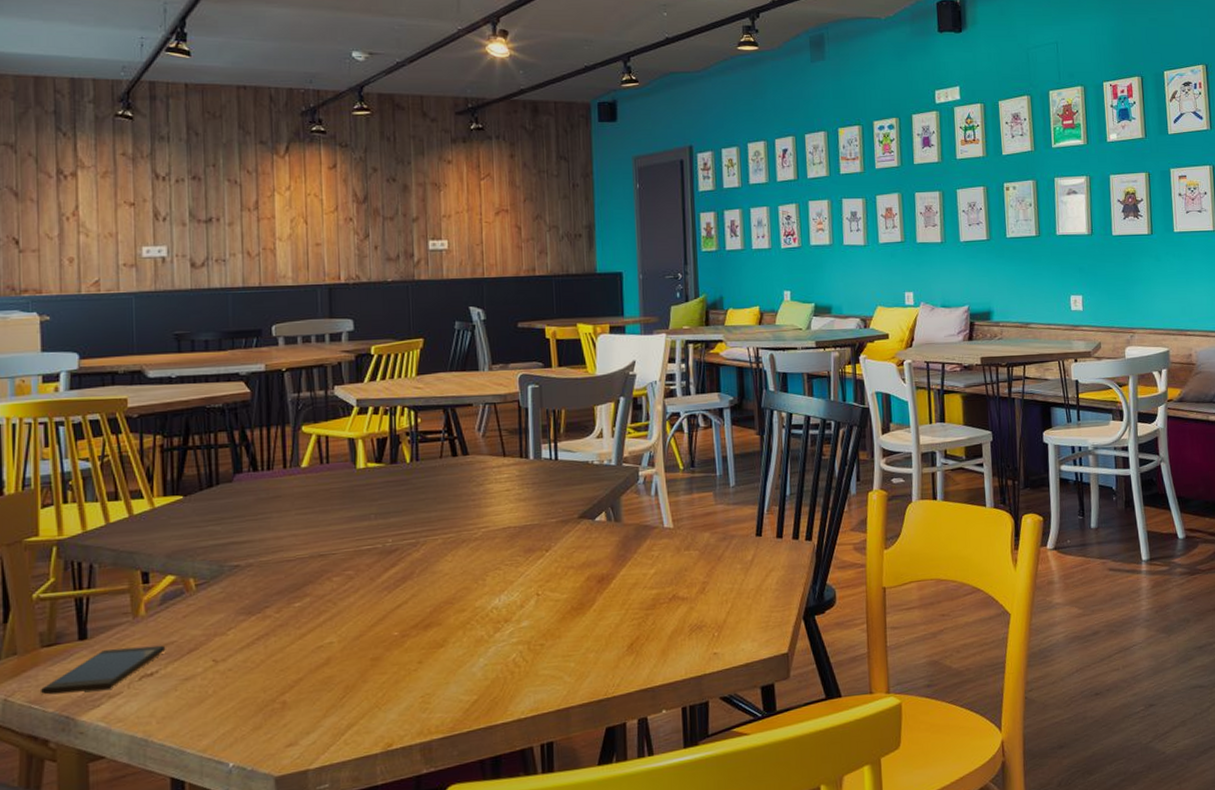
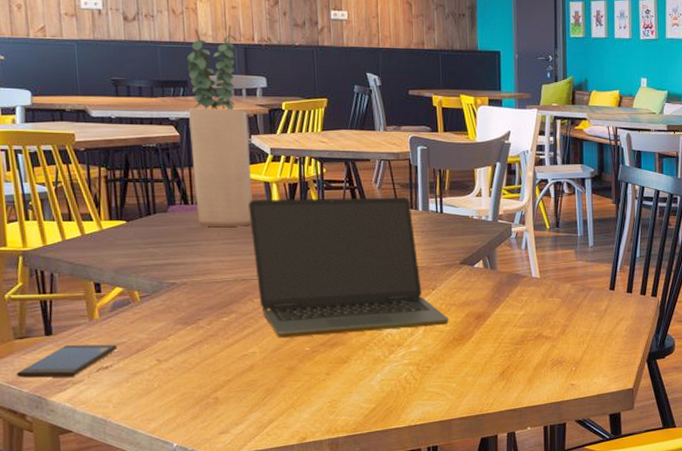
vase: none [262,263,334,496] -> present [187,24,252,227]
laptop: none [329,445,566,622] -> present [249,197,449,338]

